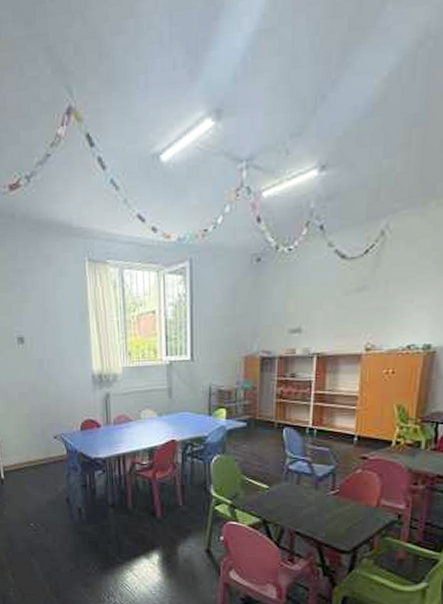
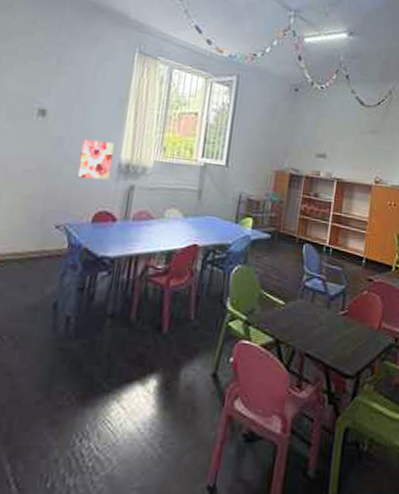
wall art: none [58,357,87,394] -> present [76,139,115,180]

